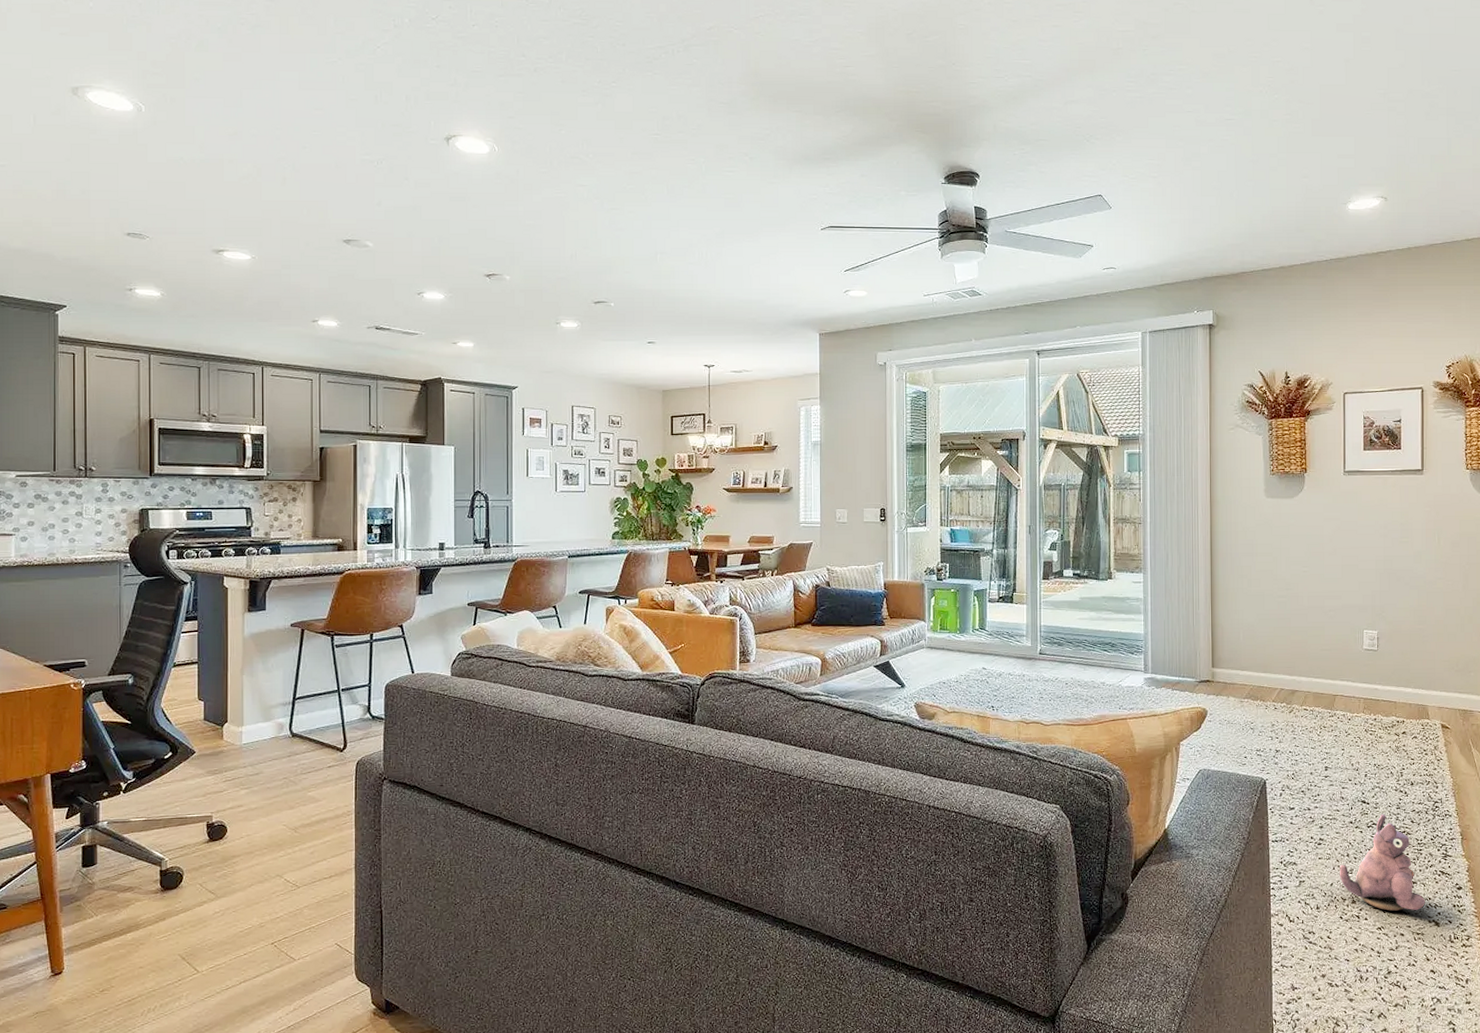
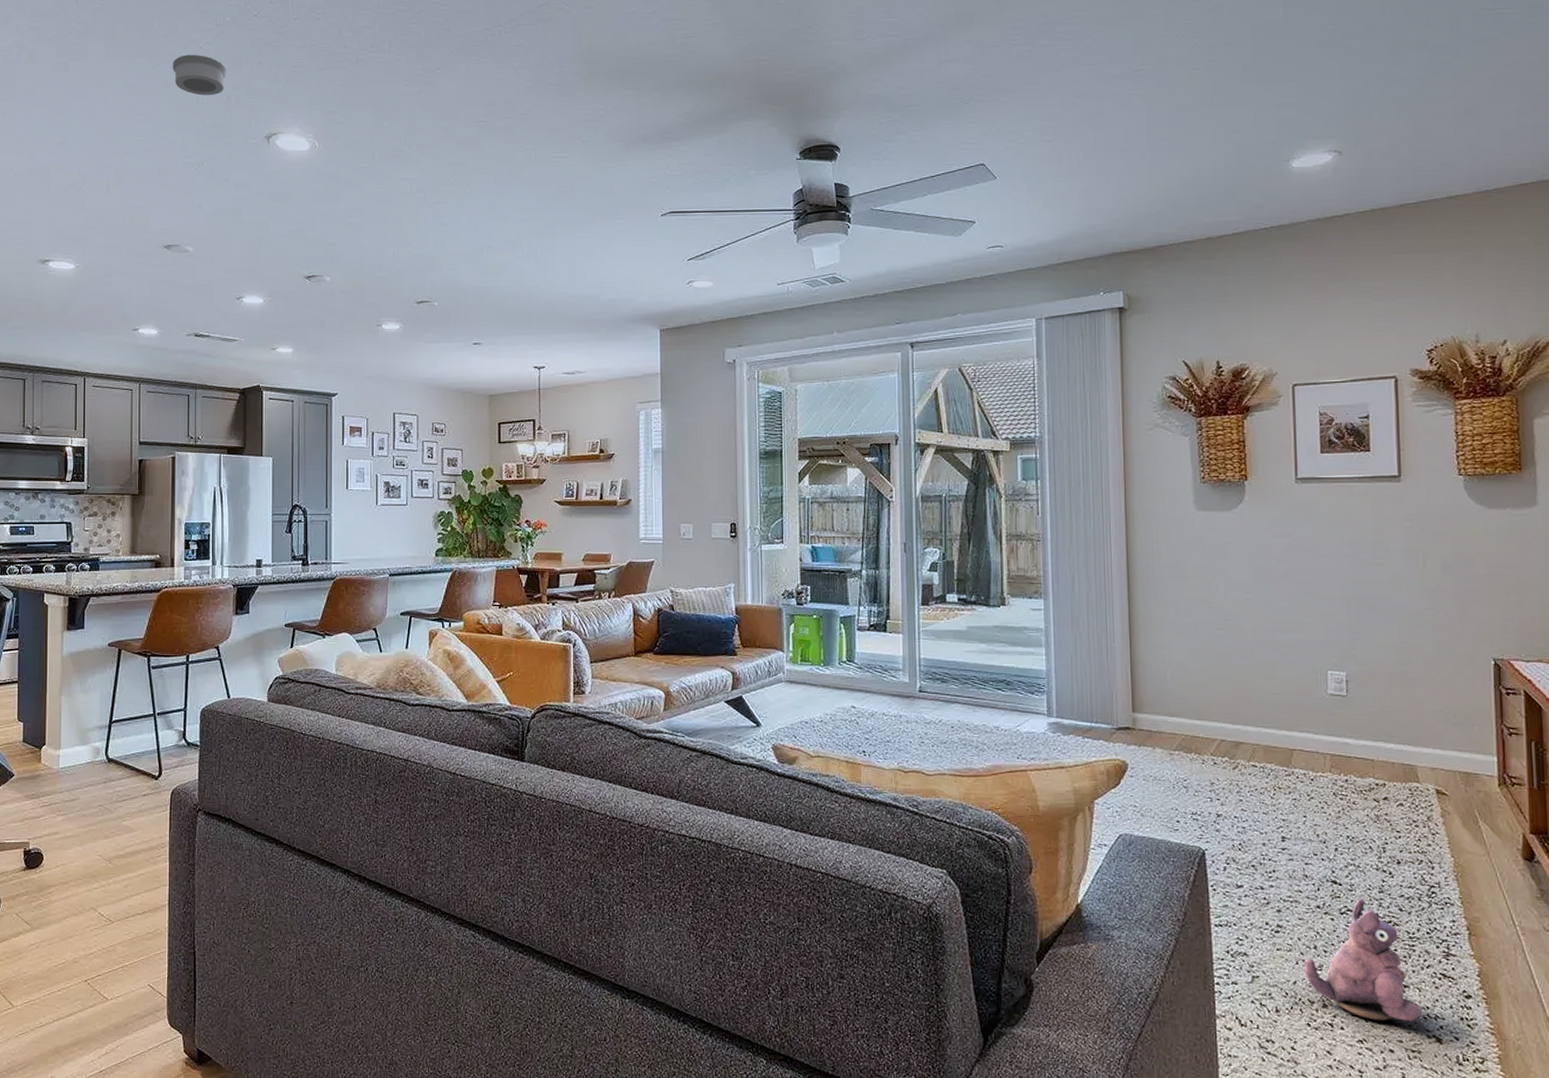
smoke detector: none [349,53,405,95] -> present [172,54,227,96]

